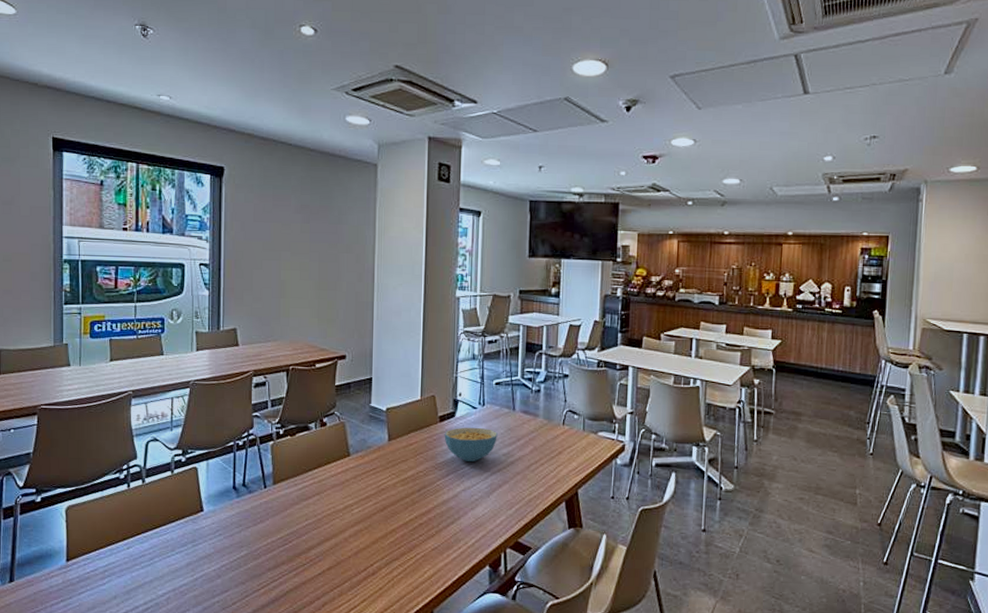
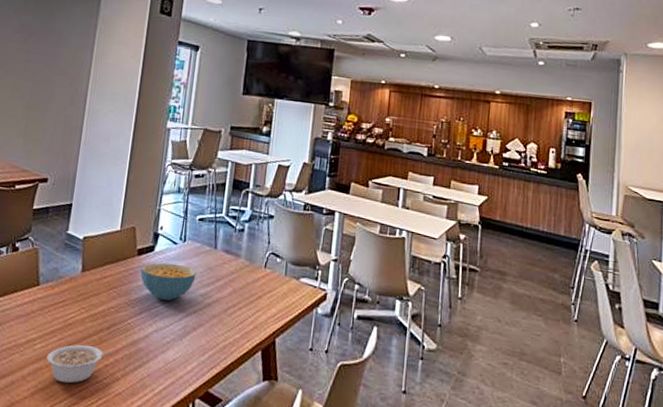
legume: none [365,507,427,542] -> present [47,344,115,383]

